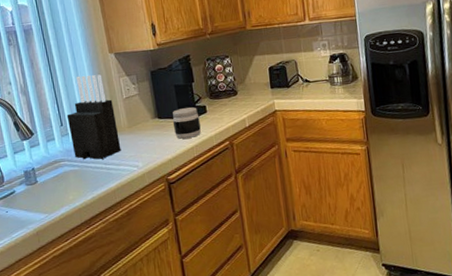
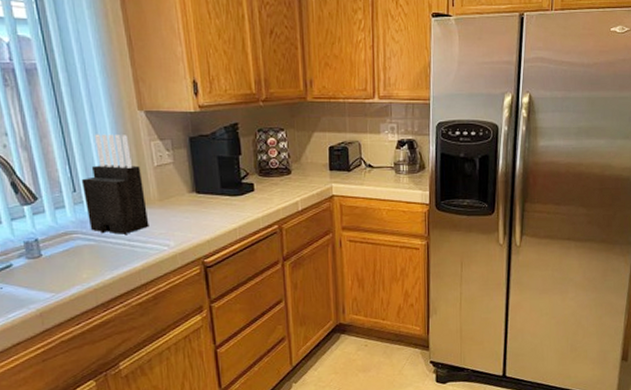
jar: present [172,107,201,139] -> none [213,184,246,218]

